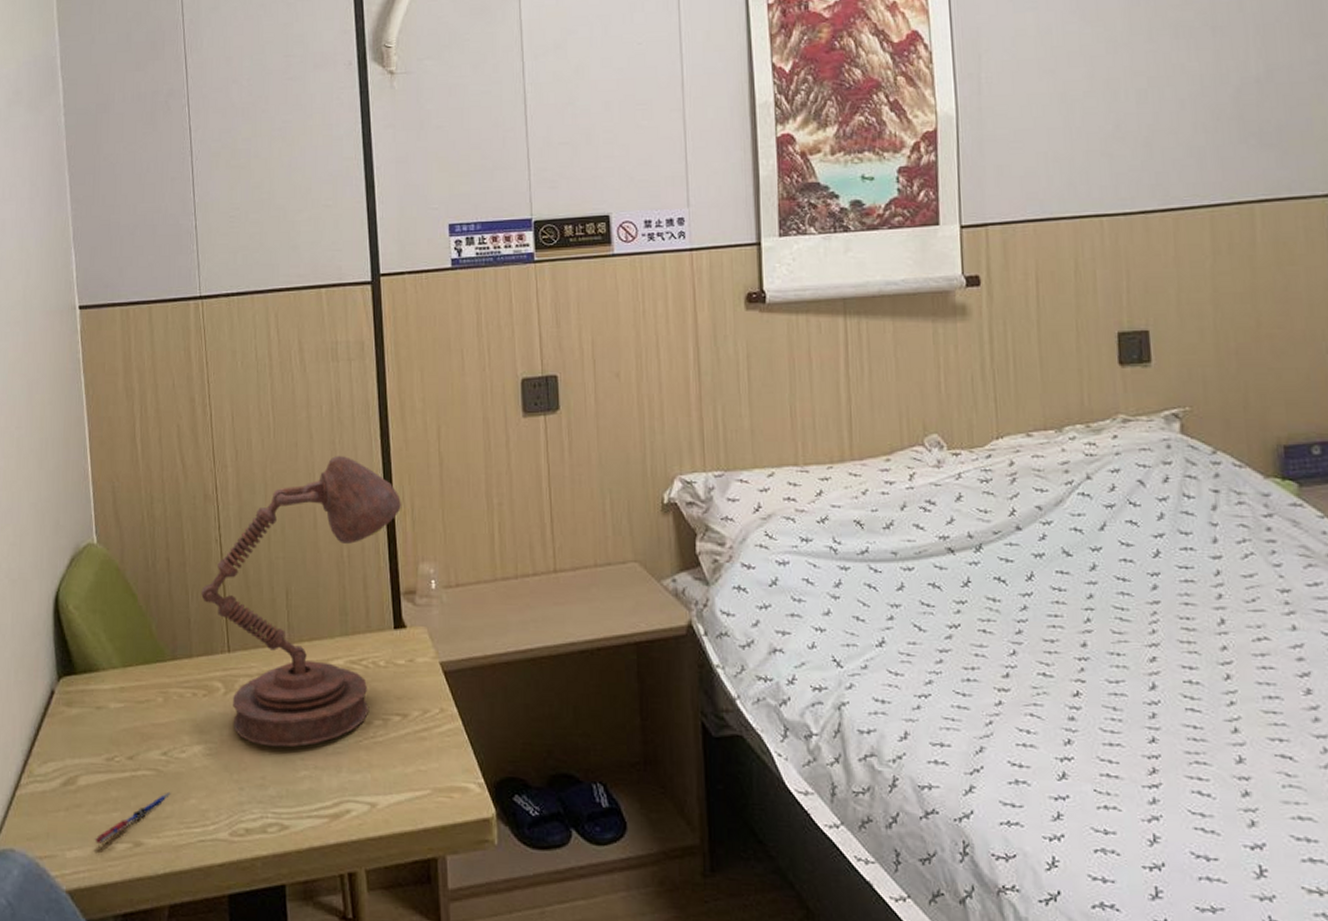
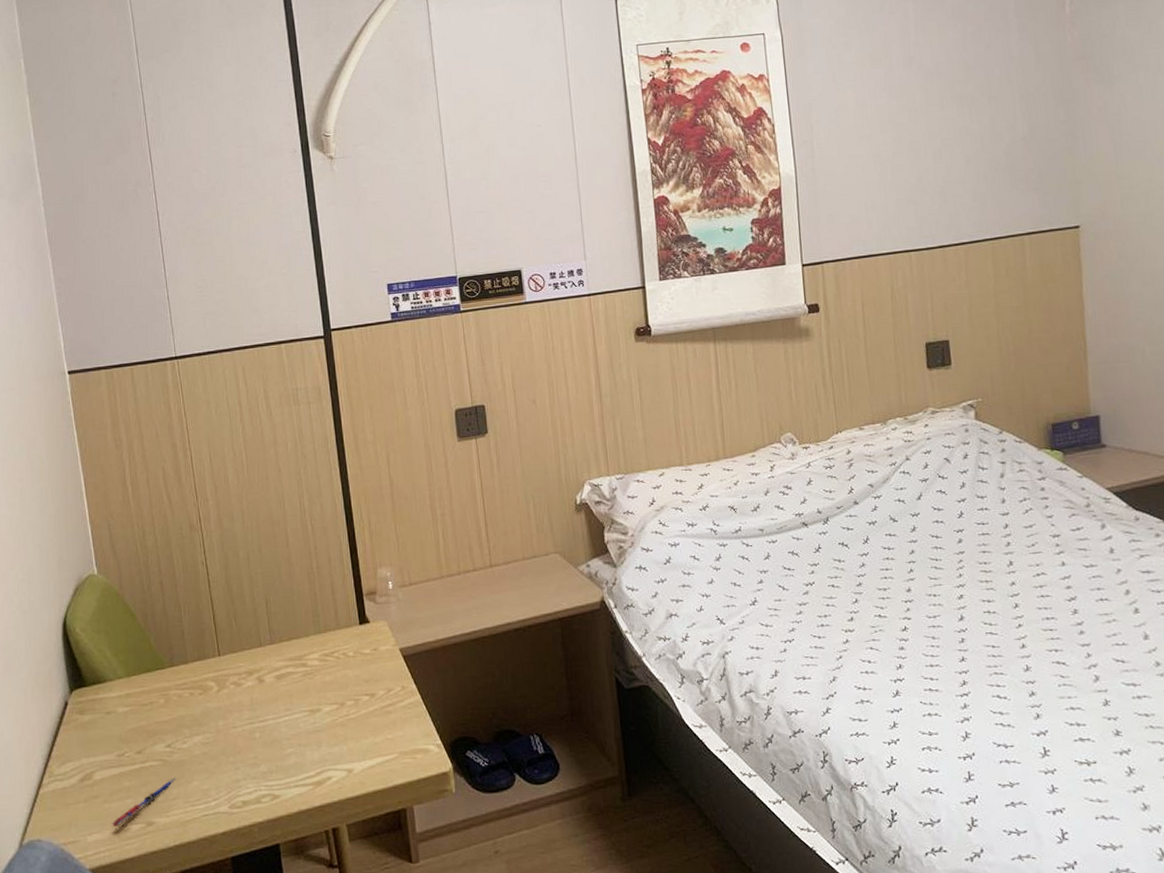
desk lamp: present [201,456,402,747] -> none [192,484,361,731]

